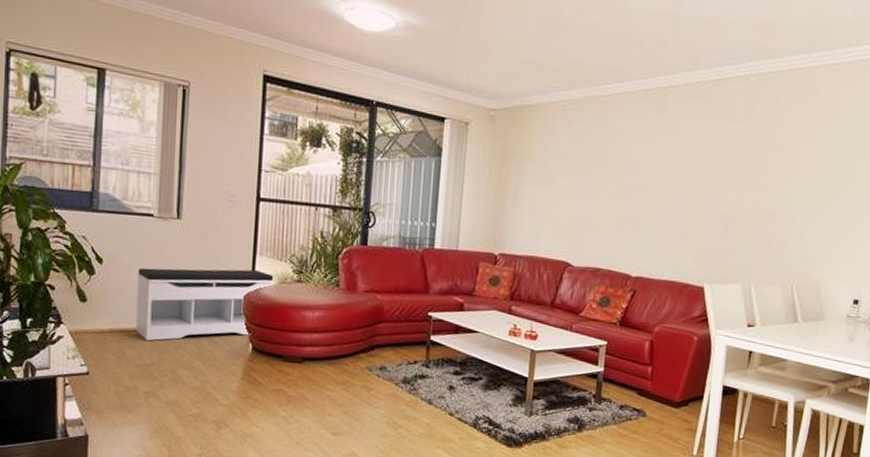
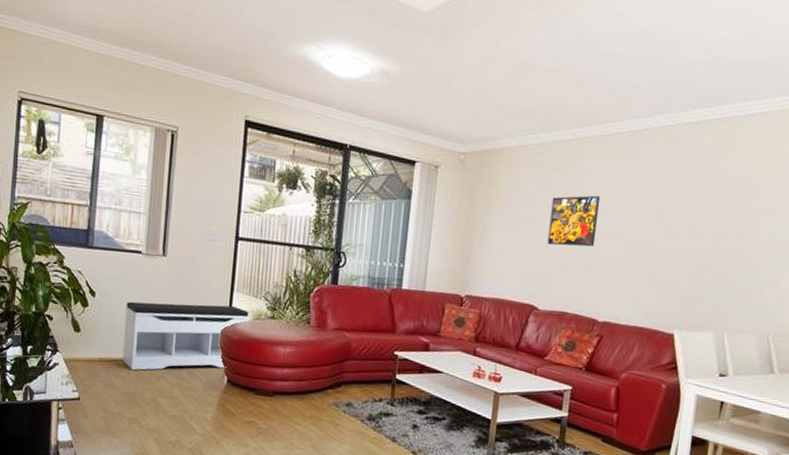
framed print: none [579,151,631,203] -> present [547,195,601,247]

